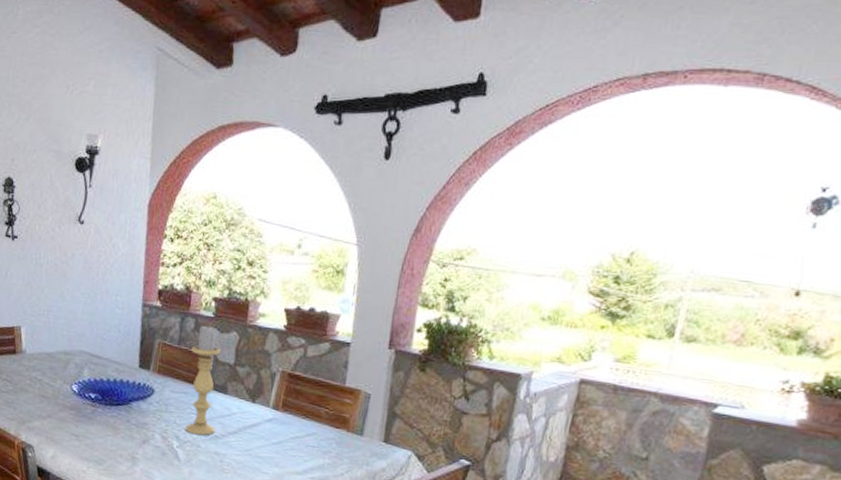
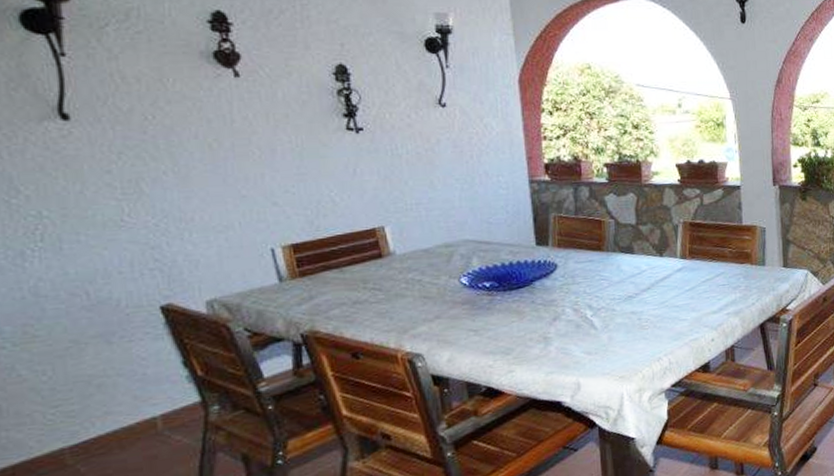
candle holder: present [185,325,221,436] -> none [590,191,628,300]

